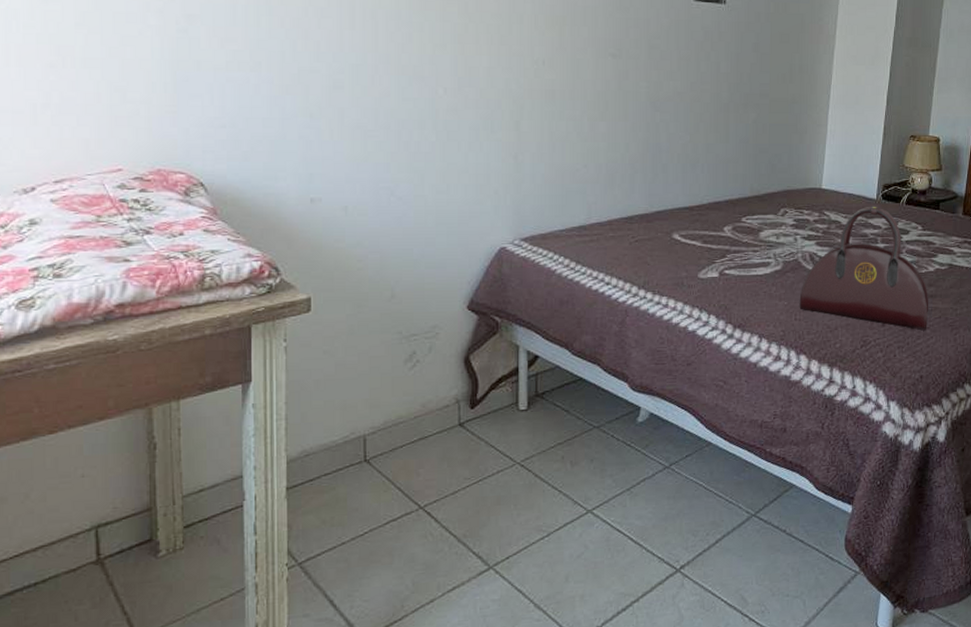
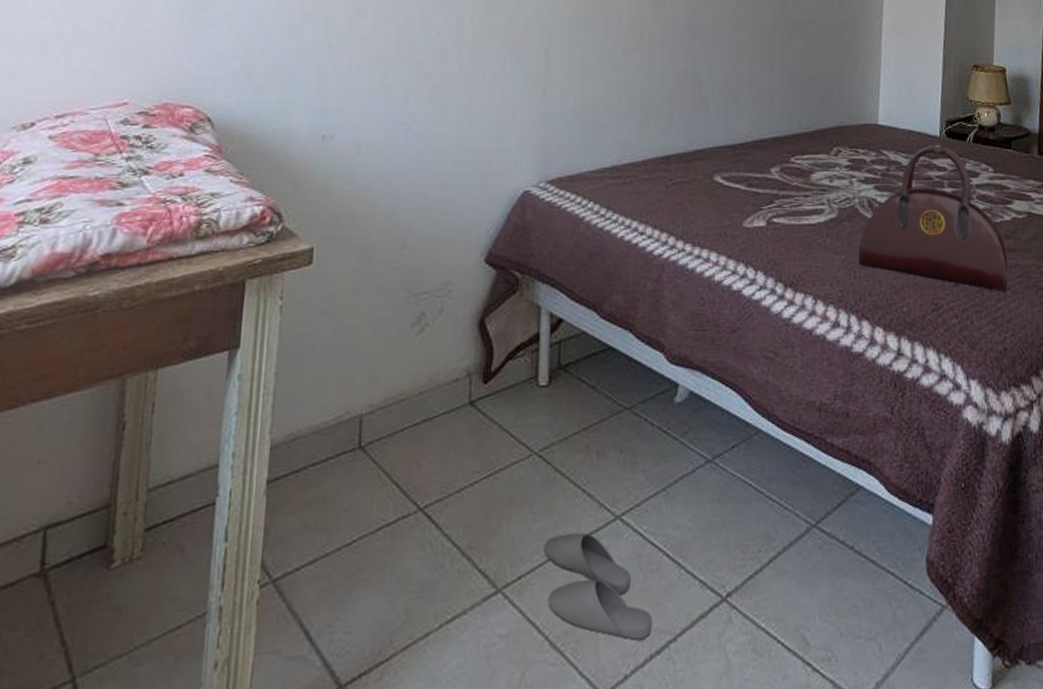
slippers: none [527,523,619,602] -> present [543,532,653,641]

